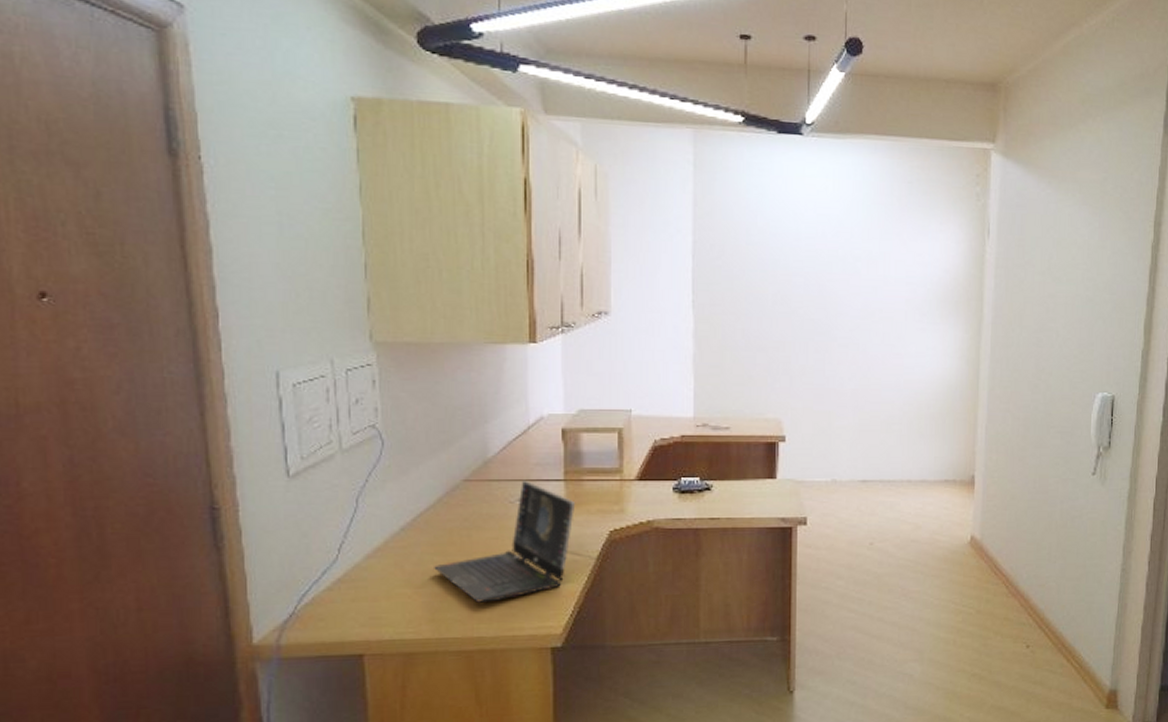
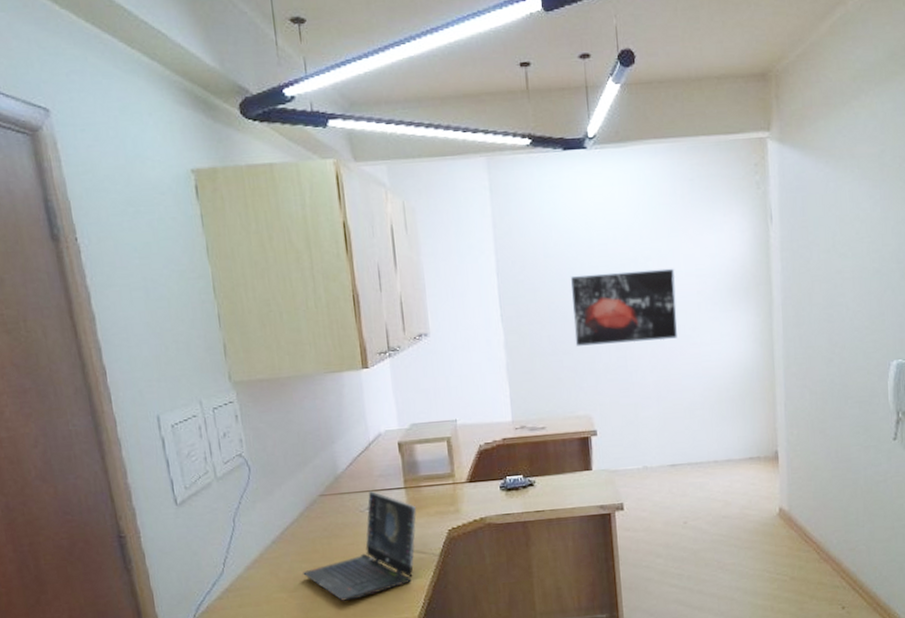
wall art: none [771,267,883,347] -> present [571,268,677,346]

